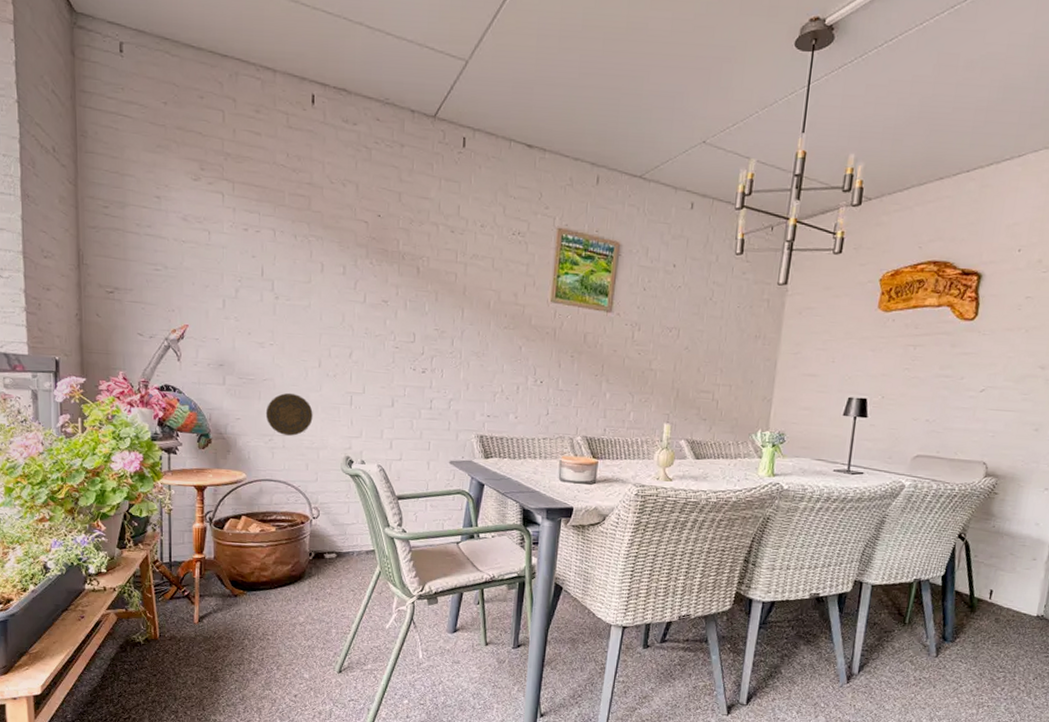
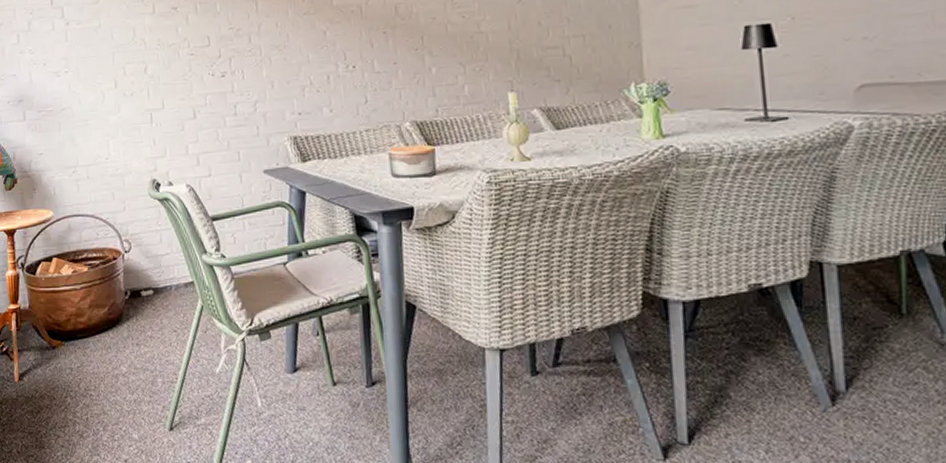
decorative plate: present [265,392,313,436] -> none [67,119,114,165]

